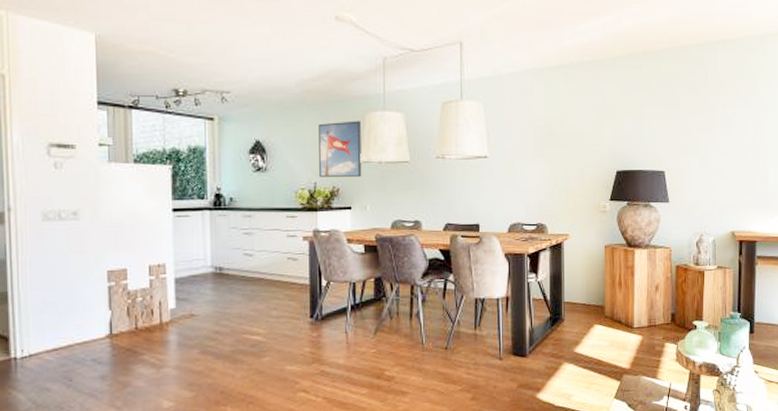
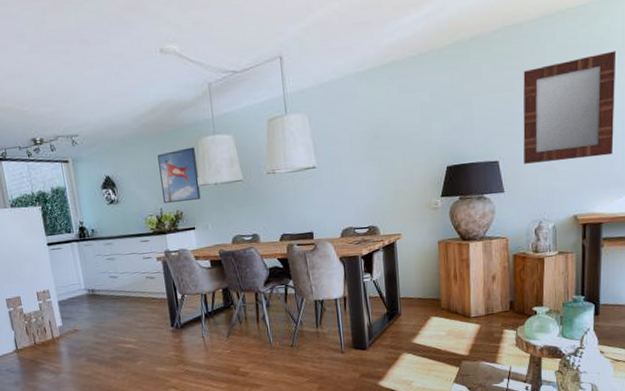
home mirror: none [687,83,769,178] -> present [523,51,617,164]

